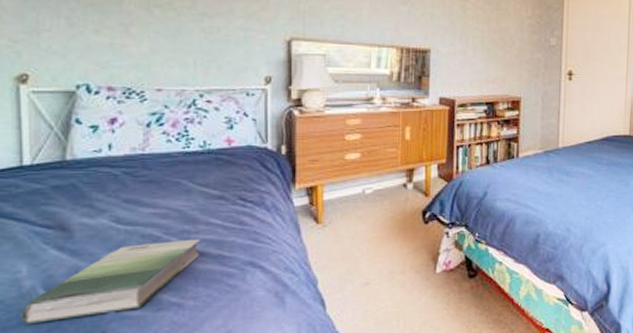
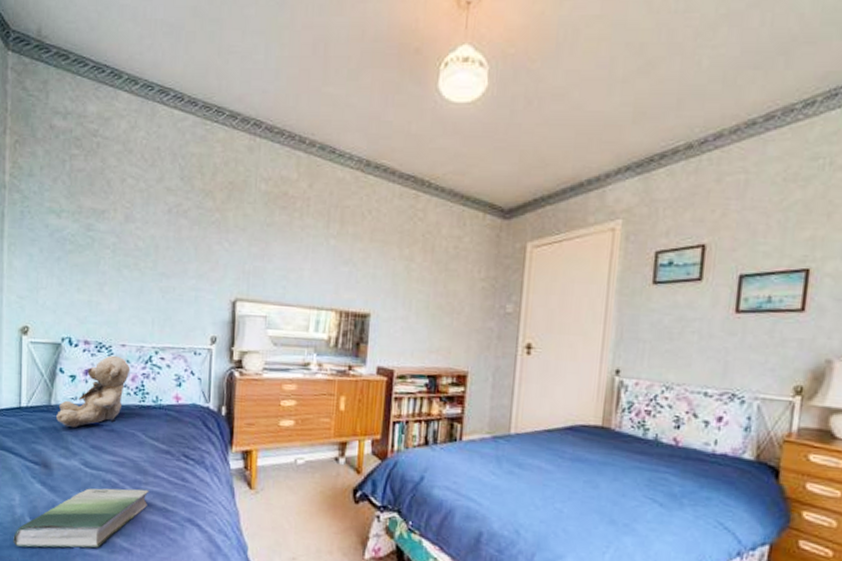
teddy bear: none [74,101,170,184] -> present [56,355,131,428]

